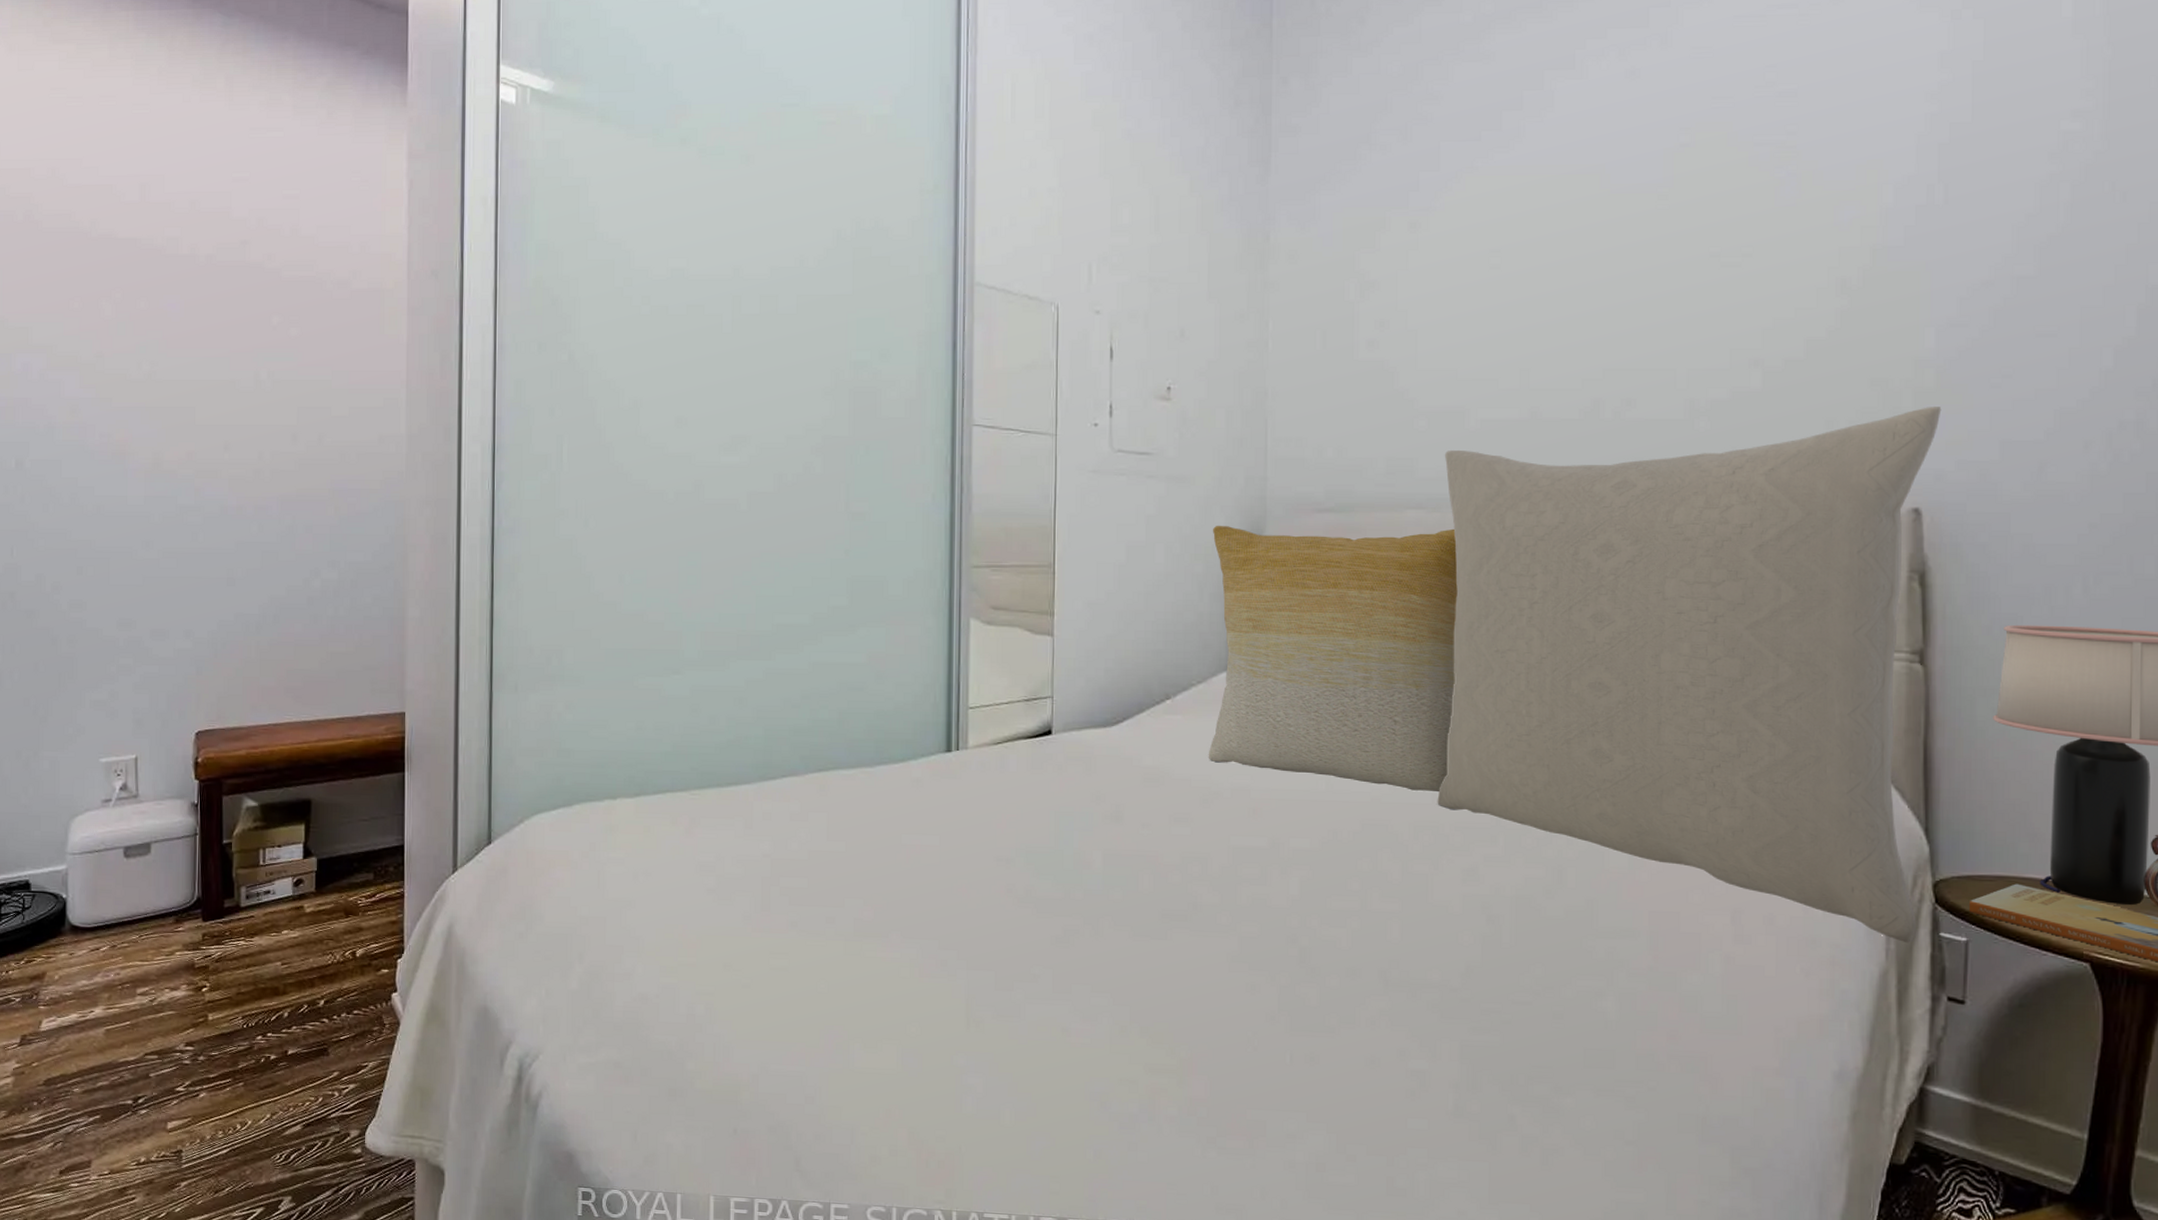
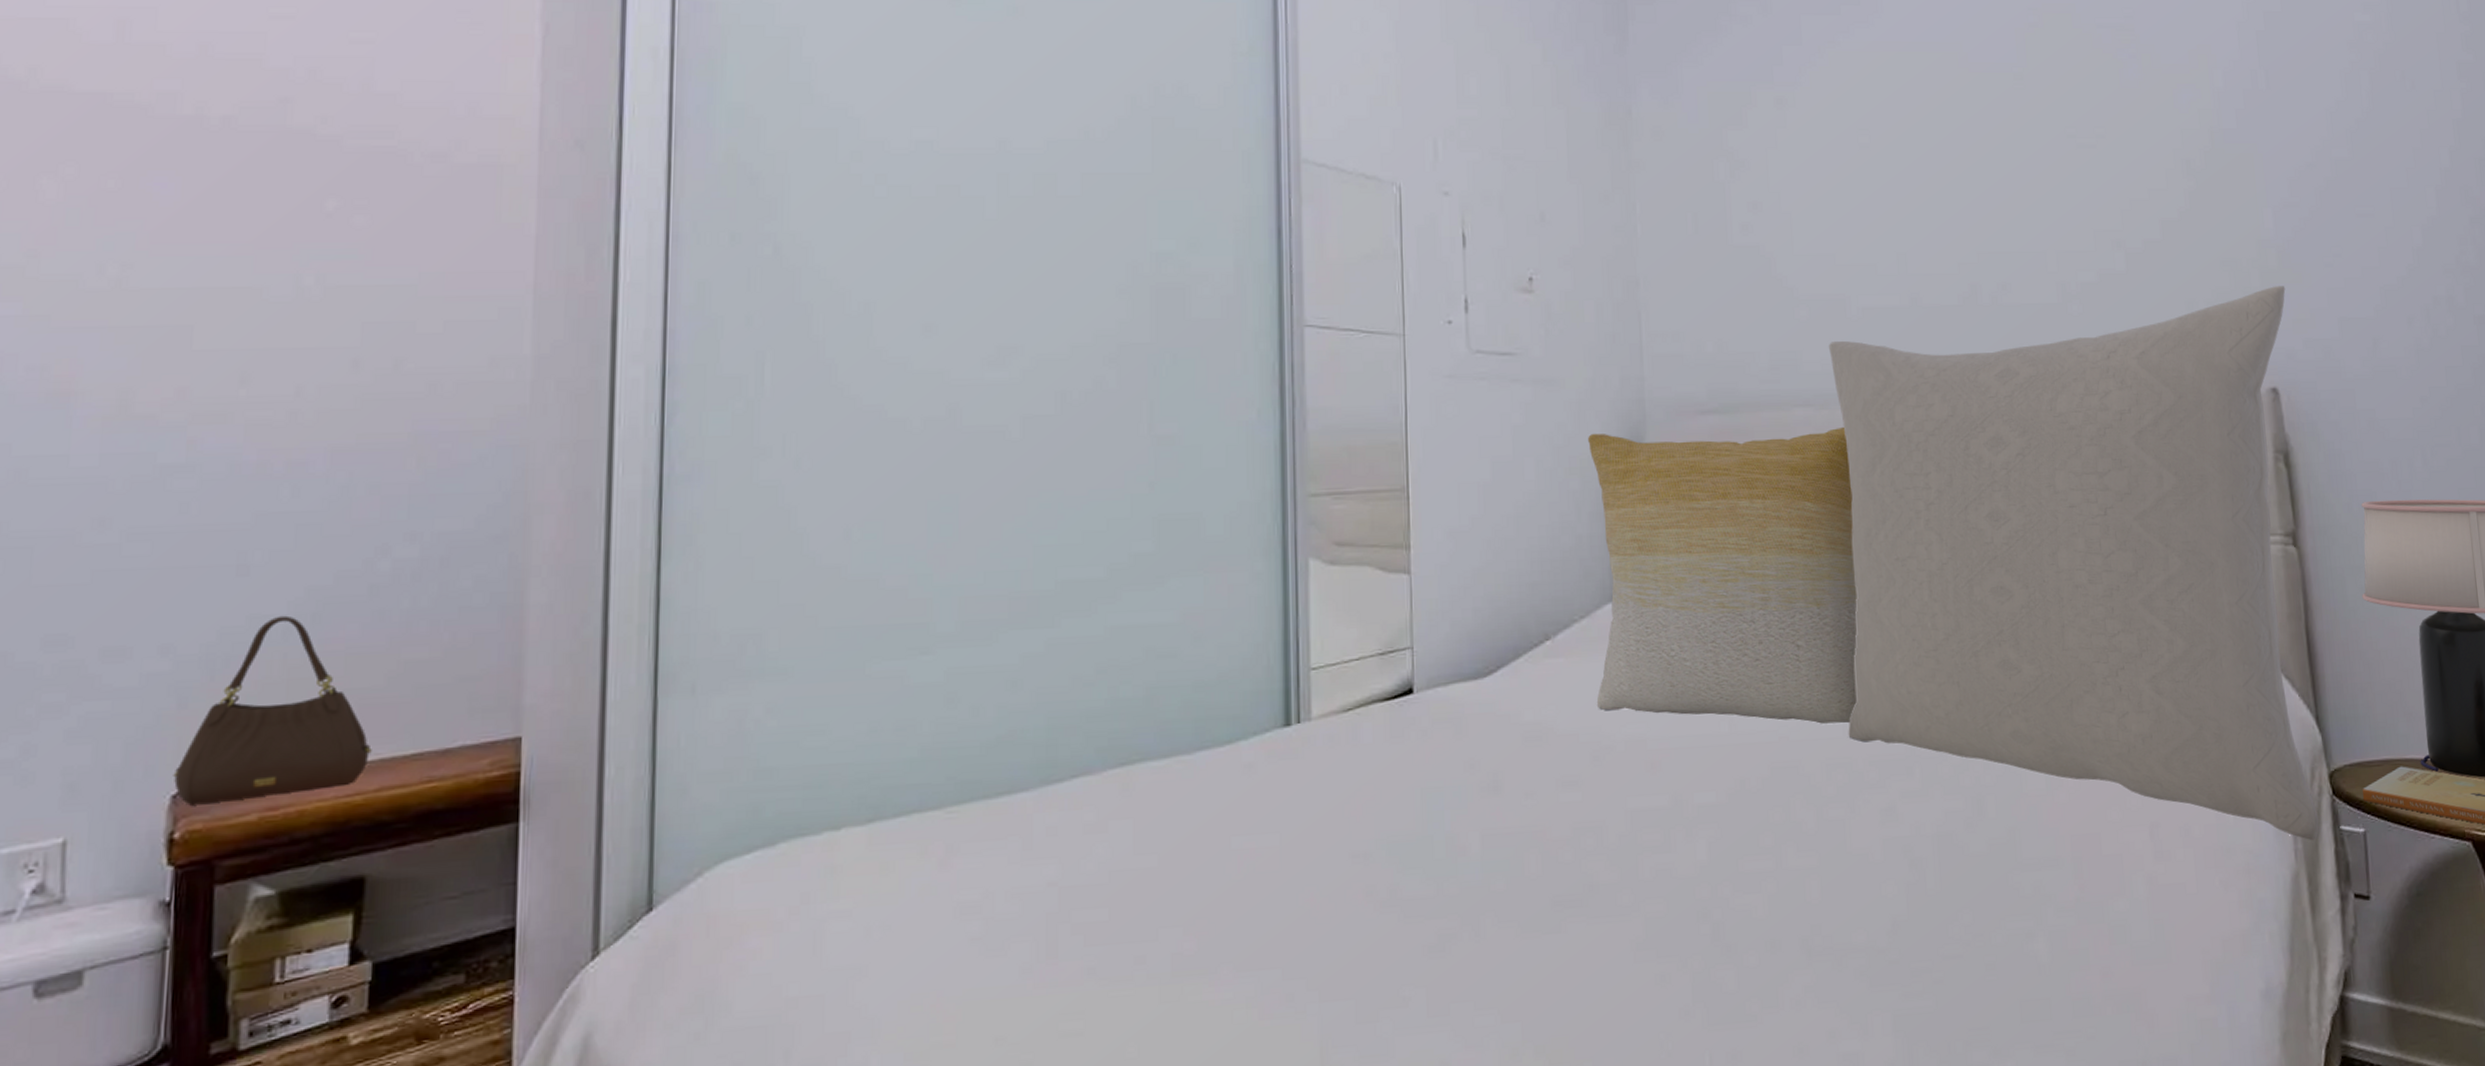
handbag: none [196,615,312,741] -> present [173,615,372,806]

